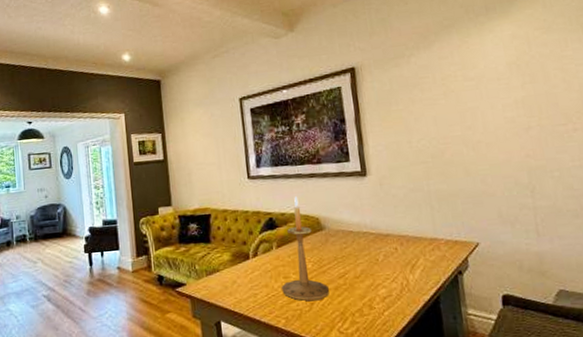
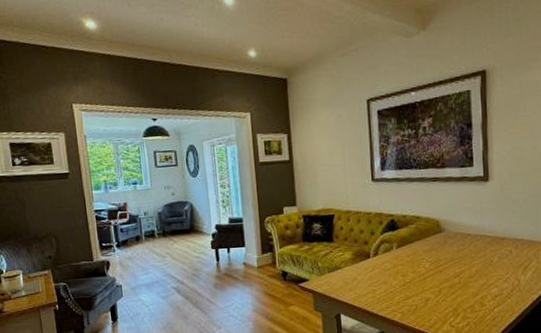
candlestick: present [280,196,329,302] -> none [398,199,444,298]

